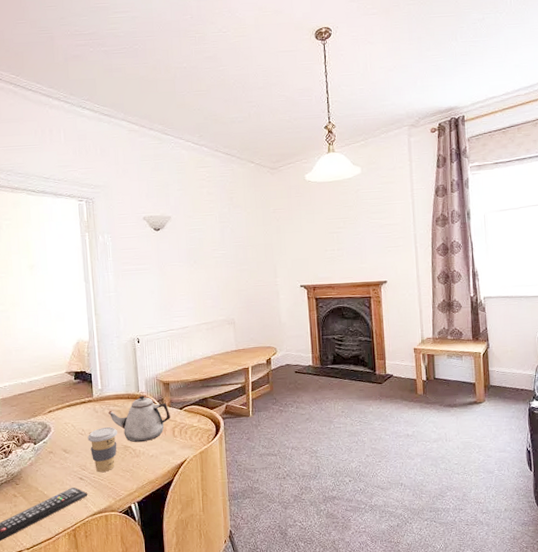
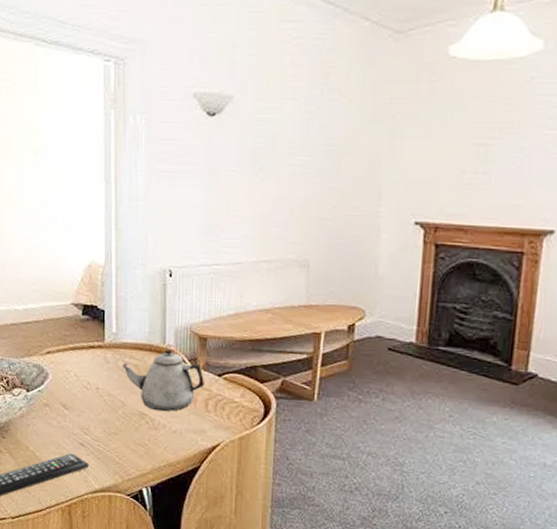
coffee cup: present [87,426,117,472] -> none [93,383,132,441]

